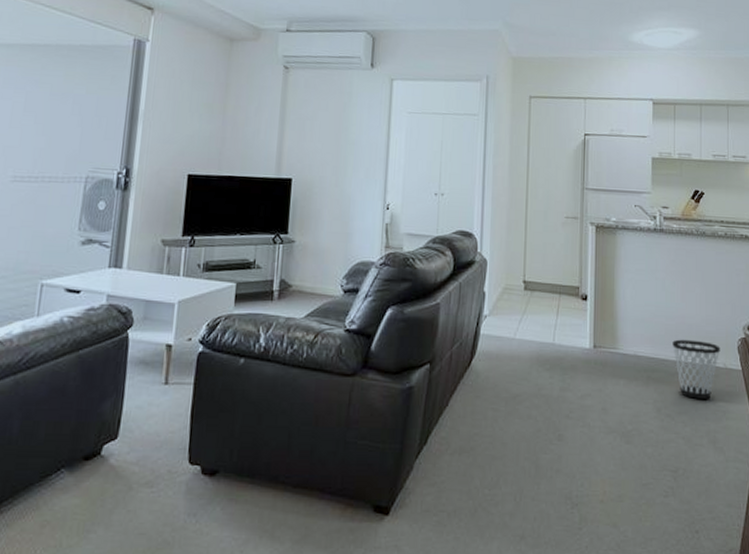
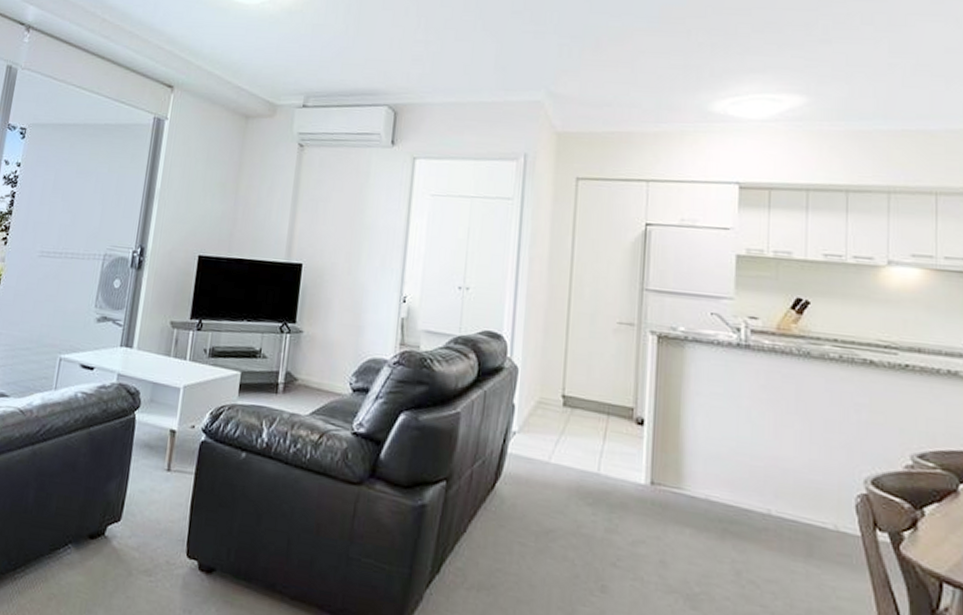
wastebasket: present [672,339,720,399] -> none [759,485,830,568]

